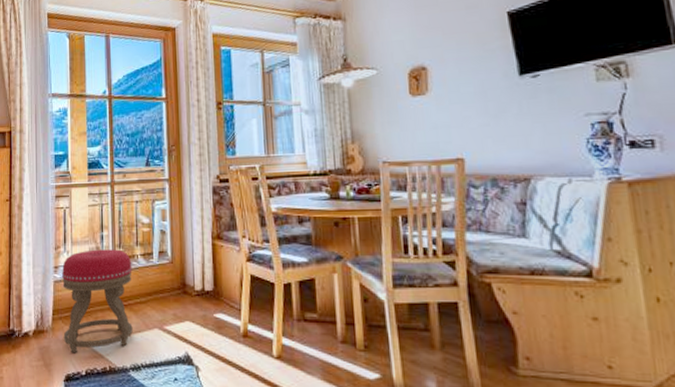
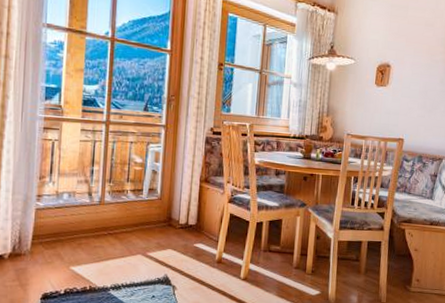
stool: present [62,249,133,354] -> none [42,182,121,275]

